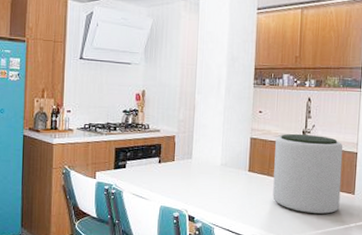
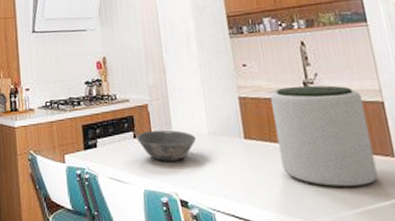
bowl: none [160,158,210,185] -> present [136,130,196,162]

